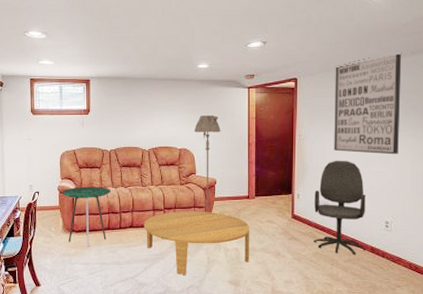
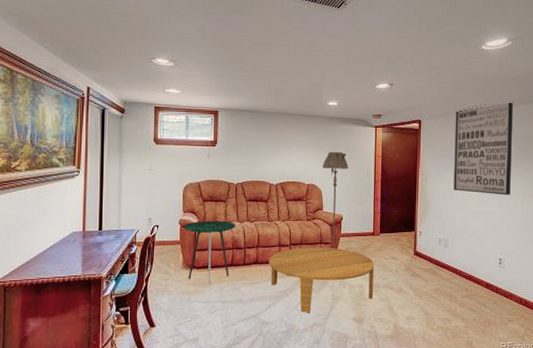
office chair: present [314,160,366,254] -> none [434,199,482,290]

